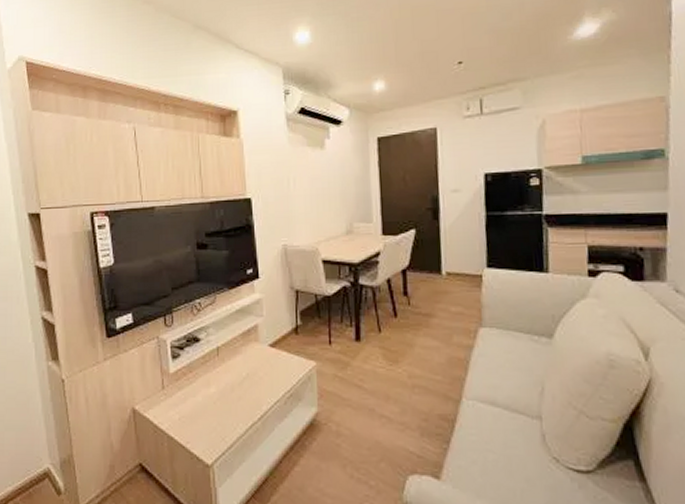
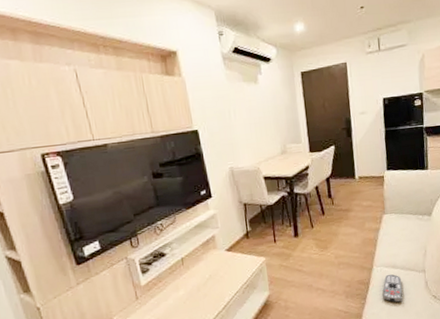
remote control: none [474,413,506,458] -> present [382,274,403,303]

